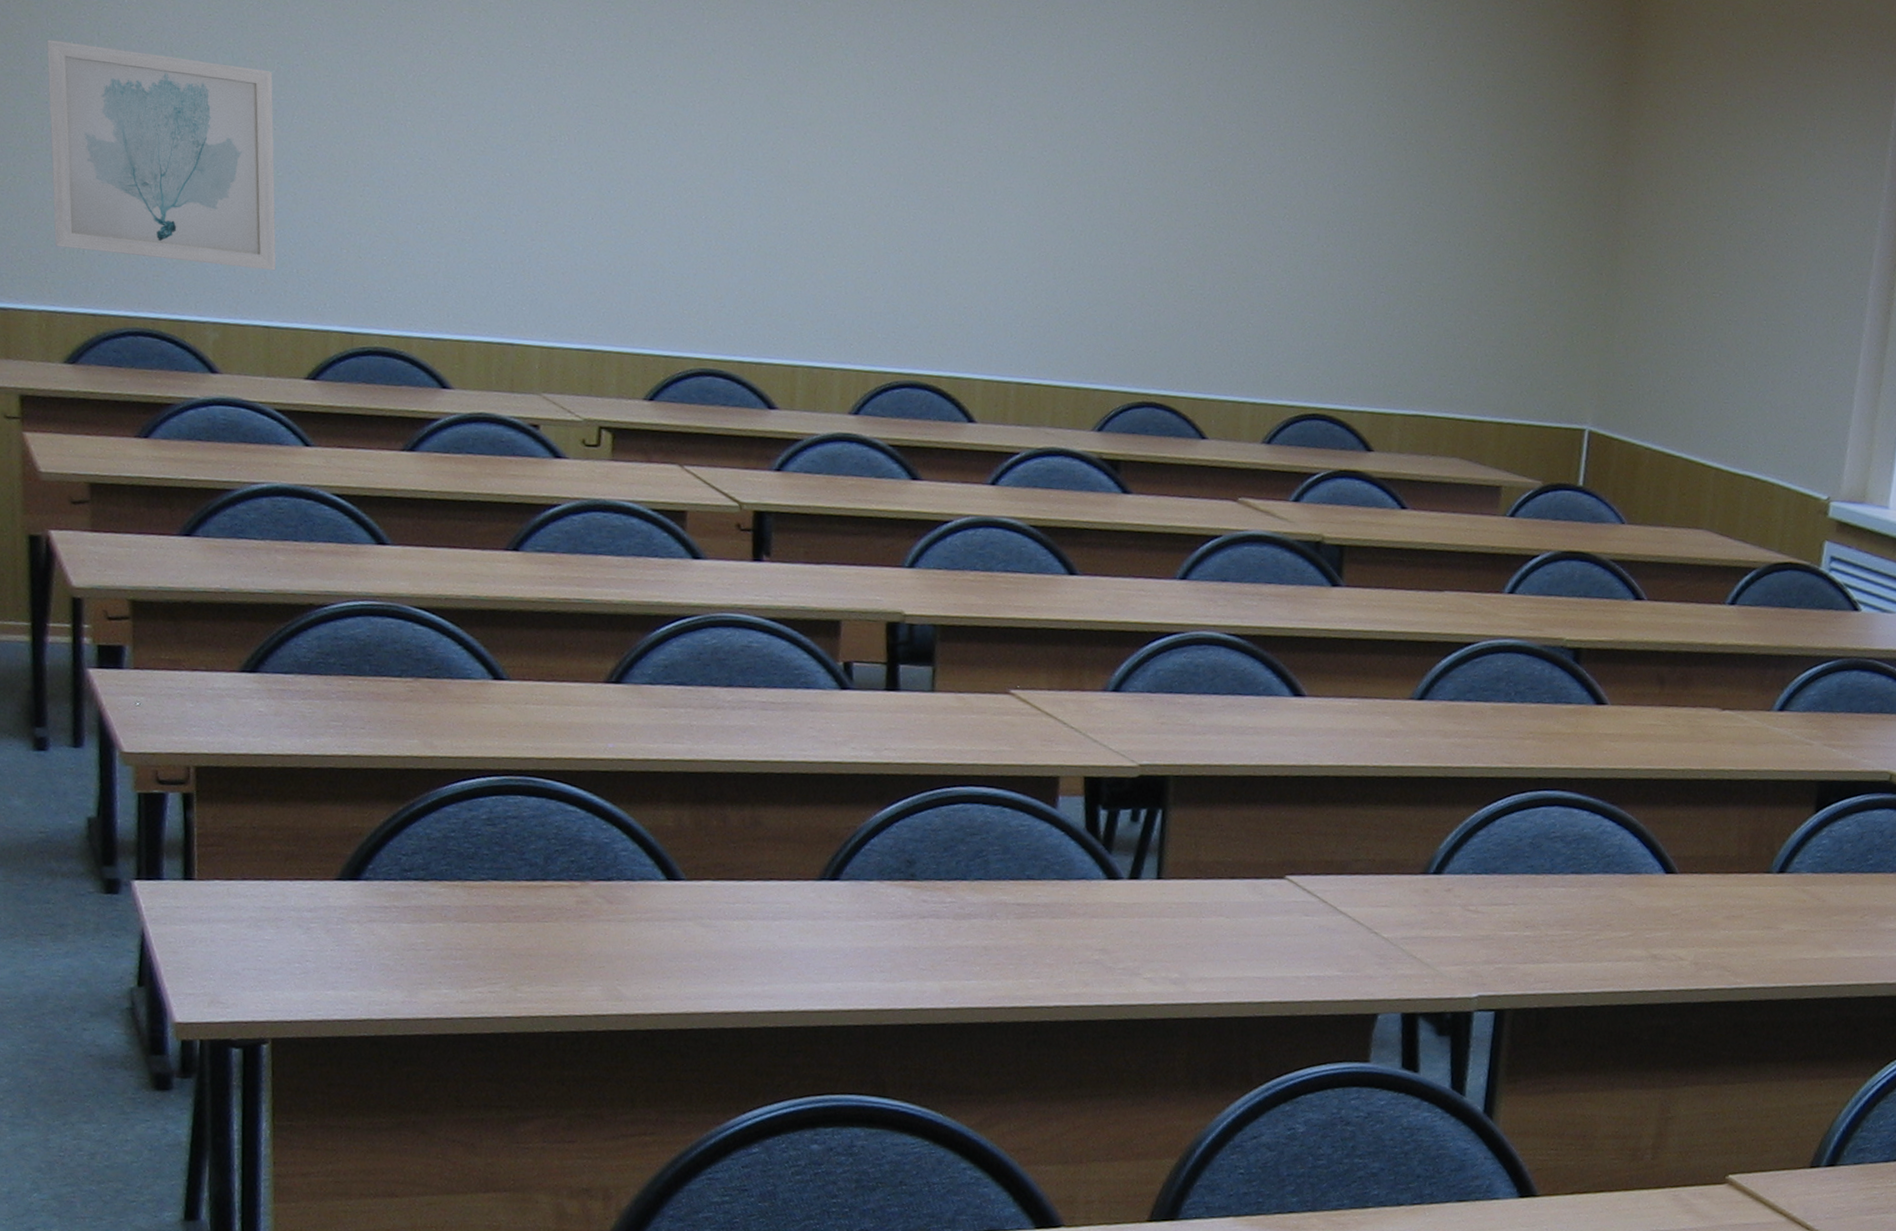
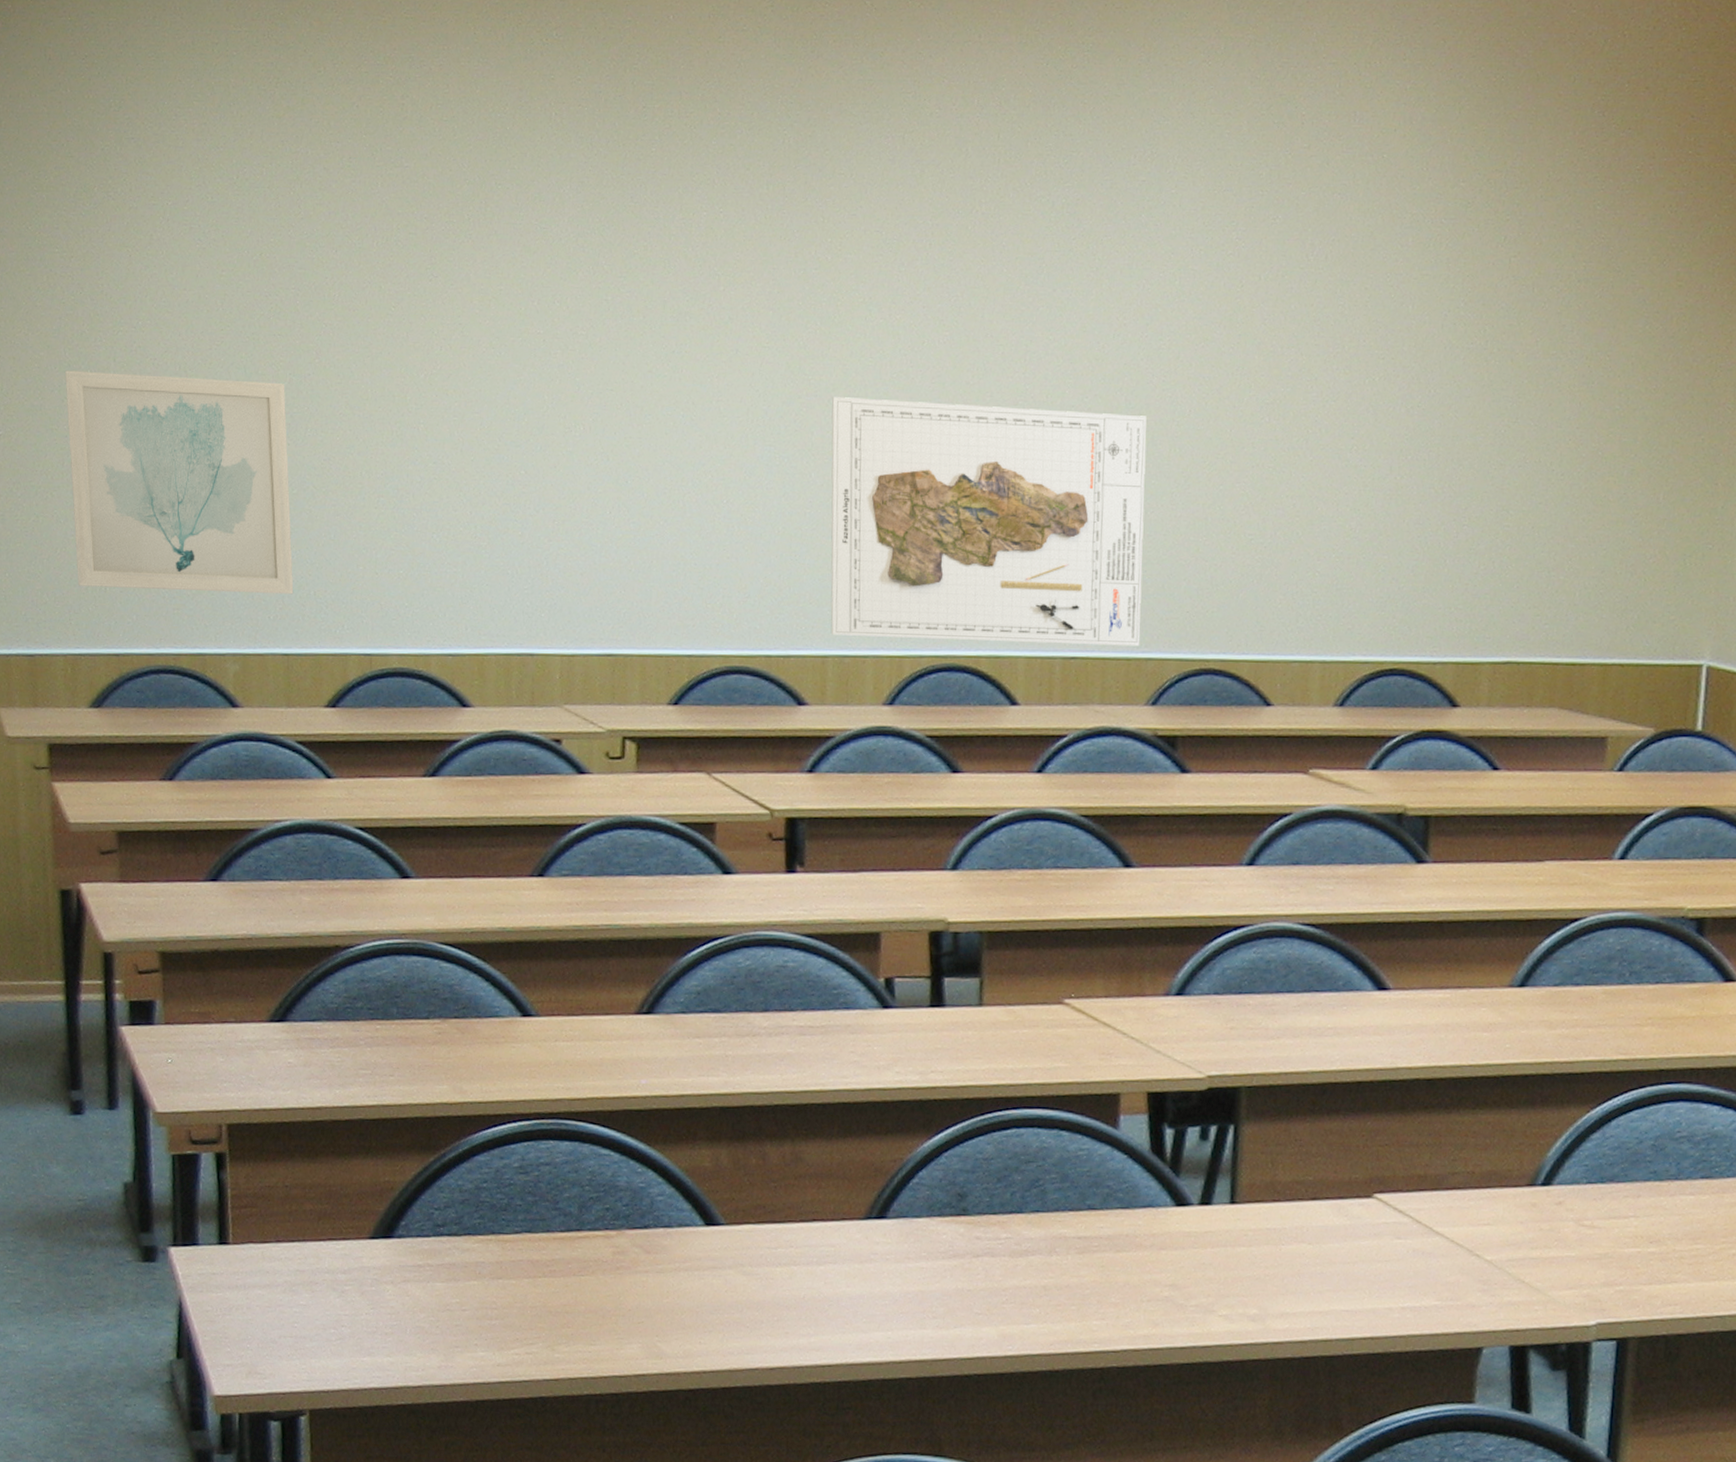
map: none [801,130,1100,378] -> present [830,397,1147,647]

